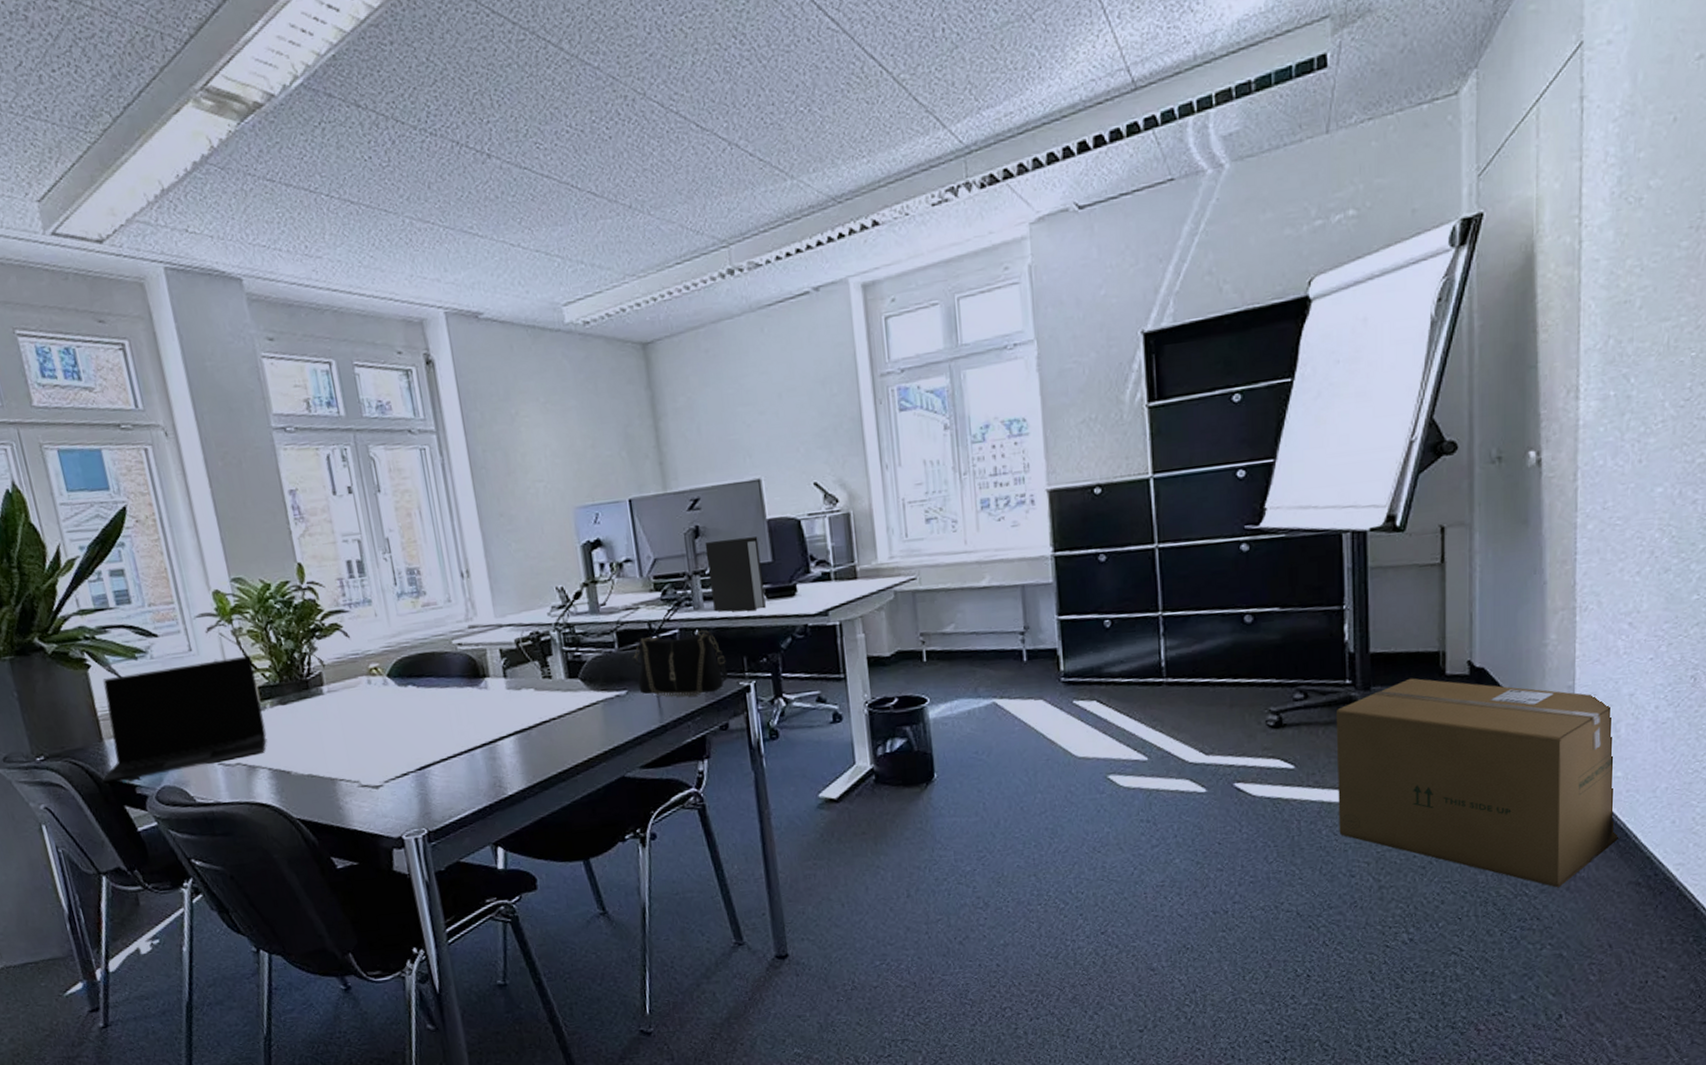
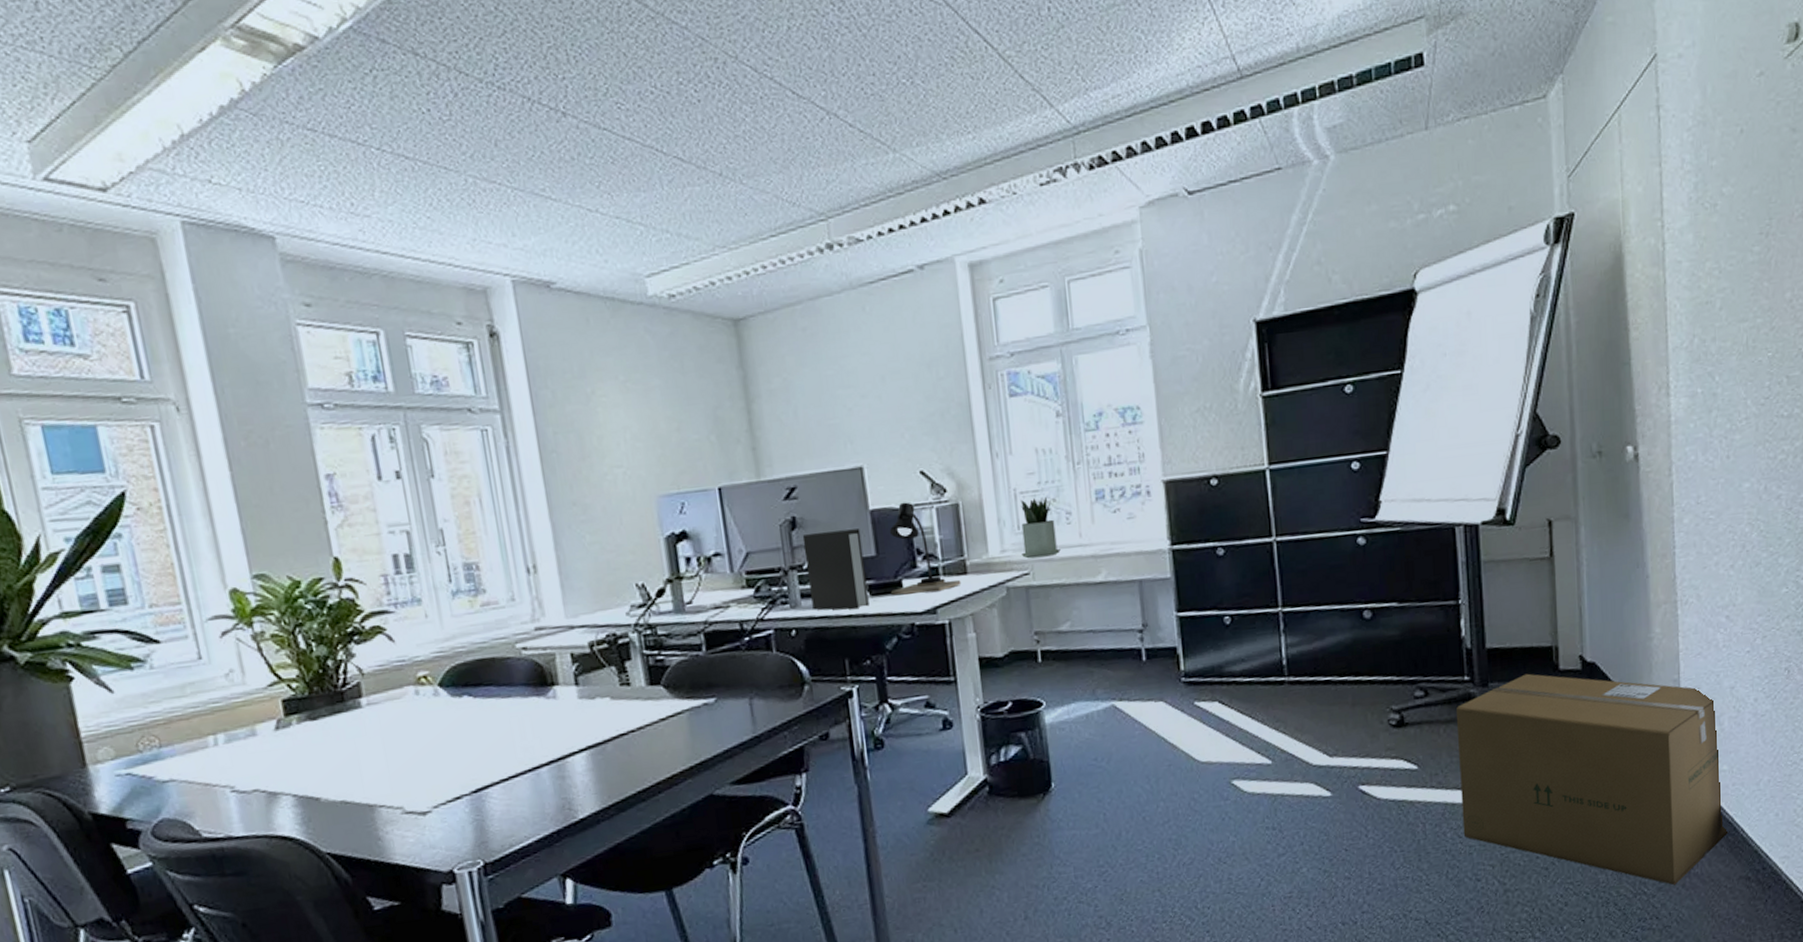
laptop: present [101,655,267,785] -> none [83,663,291,820]
handbag: present [631,630,729,697] -> none [720,631,829,705]
desk lamp: none [784,511,852,599] -> present [889,502,962,596]
planter: none [908,505,946,564] -> present [1020,496,1060,558]

